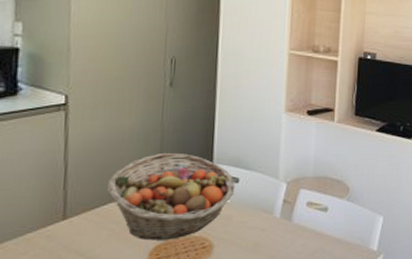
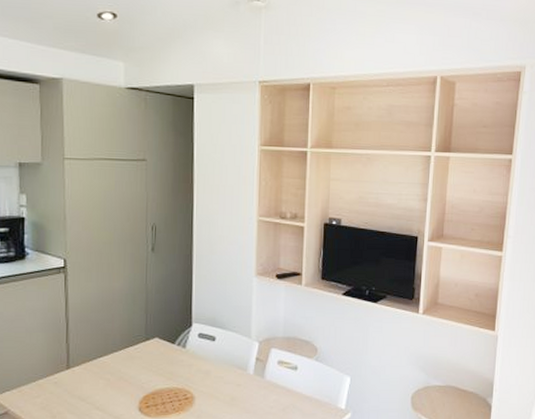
fruit basket: present [107,152,235,240] -> none [102,311,212,390]

